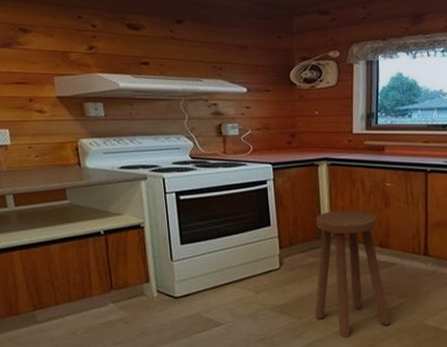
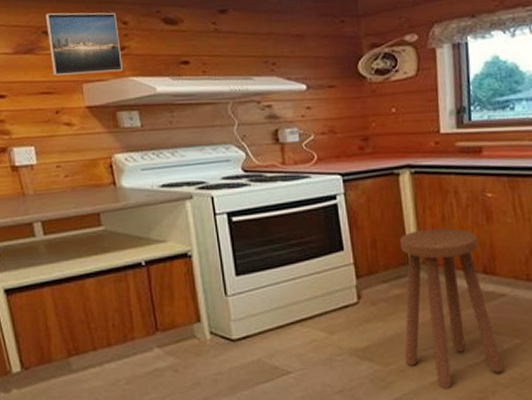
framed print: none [22,12,91,69] -> present [45,12,123,77]

